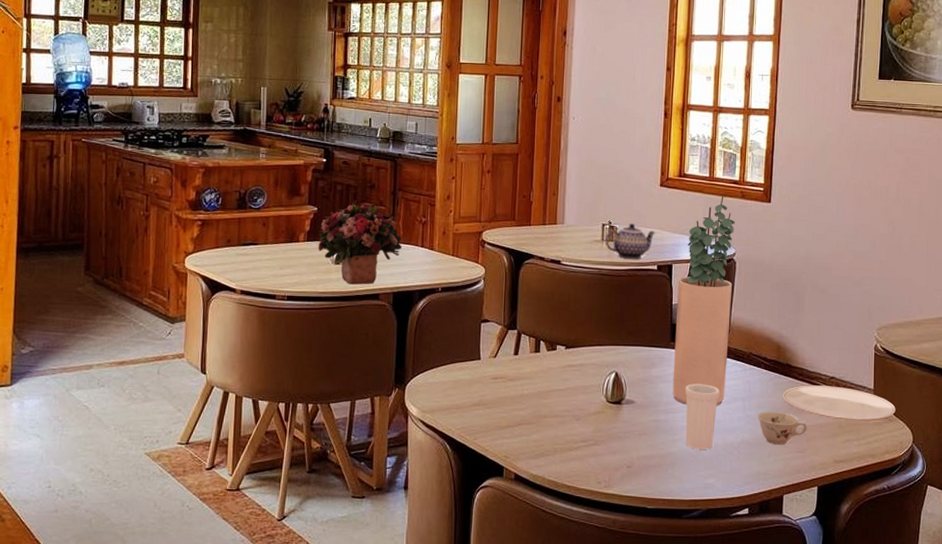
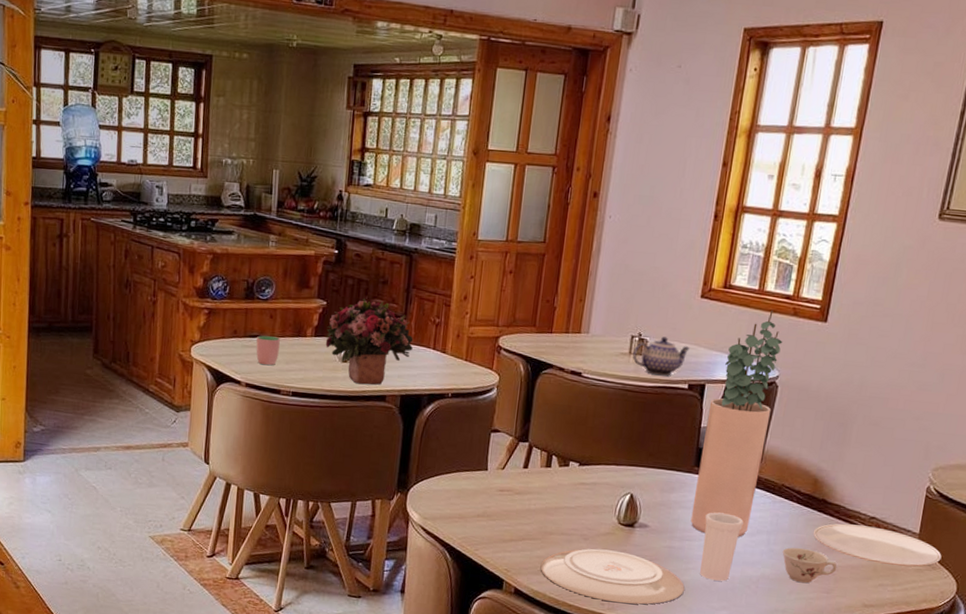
cup: none [250,243,273,272] -> present [256,335,280,366]
plate: none [537,428,673,480] -> present [540,548,685,605]

